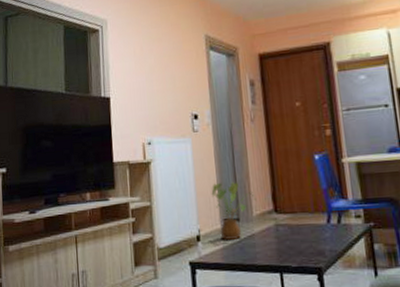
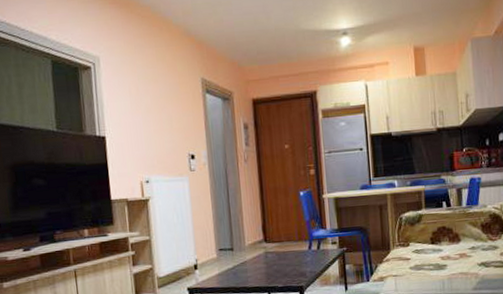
house plant: present [211,181,257,240] -> none [207,215,249,267]

